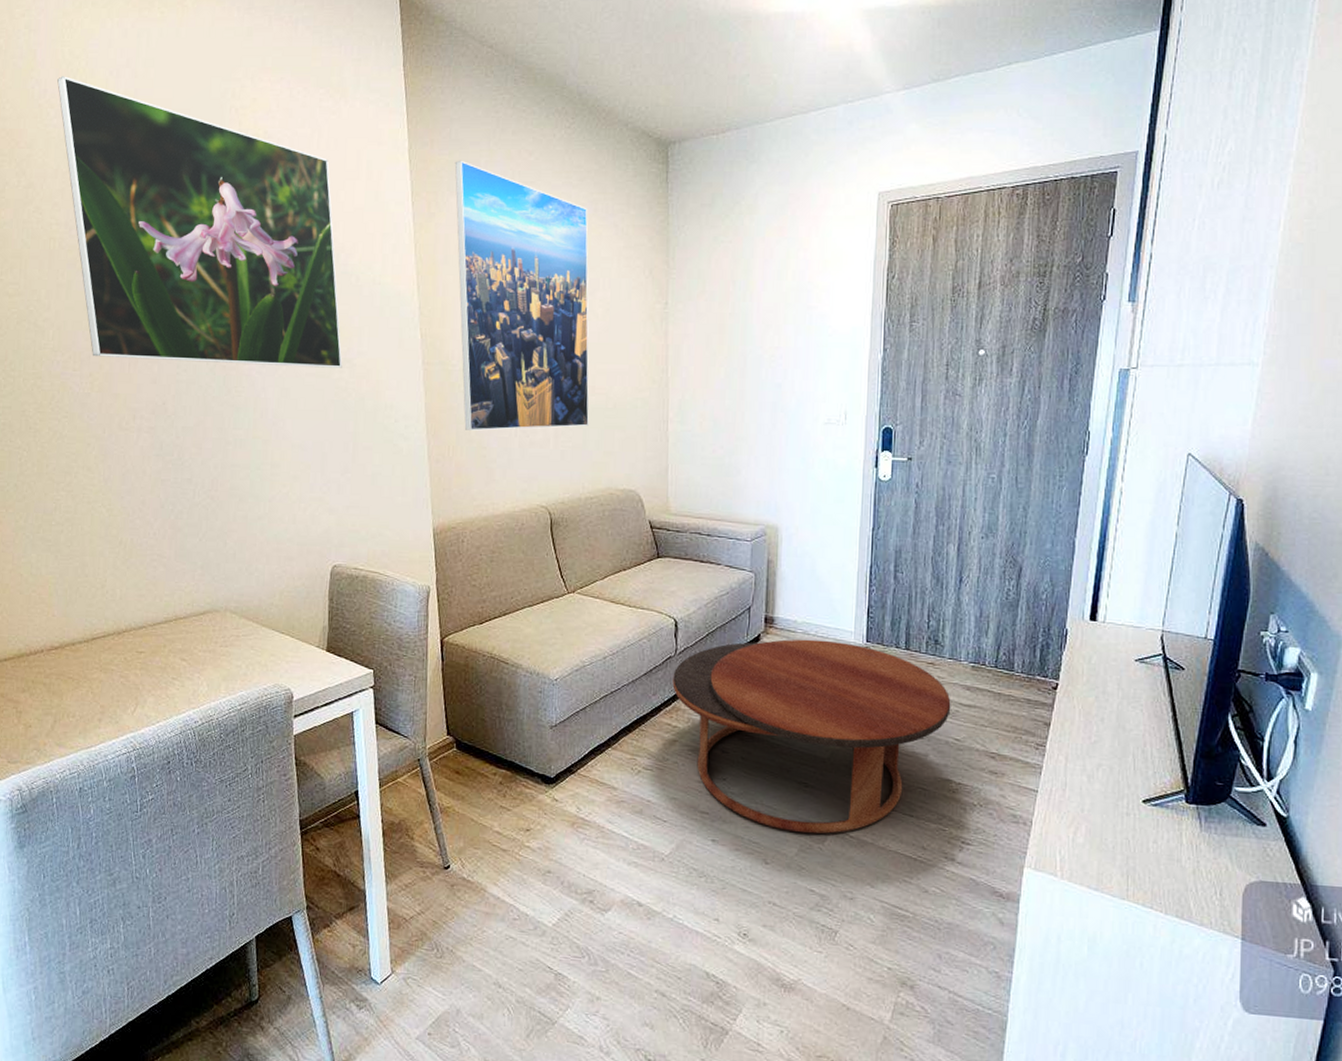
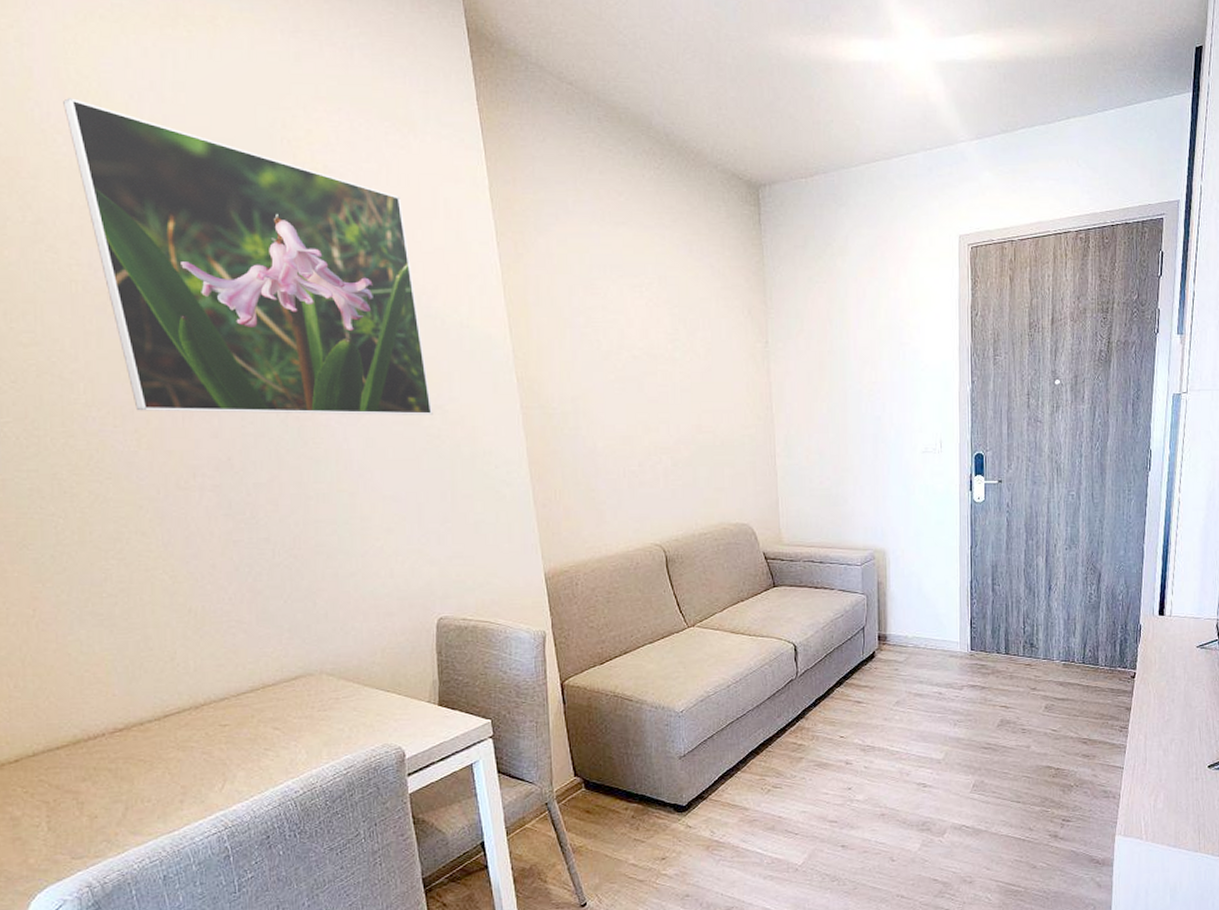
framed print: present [454,160,589,431] -> none [540,199,697,473]
coffee table: present [672,639,951,834] -> none [795,652,1047,829]

